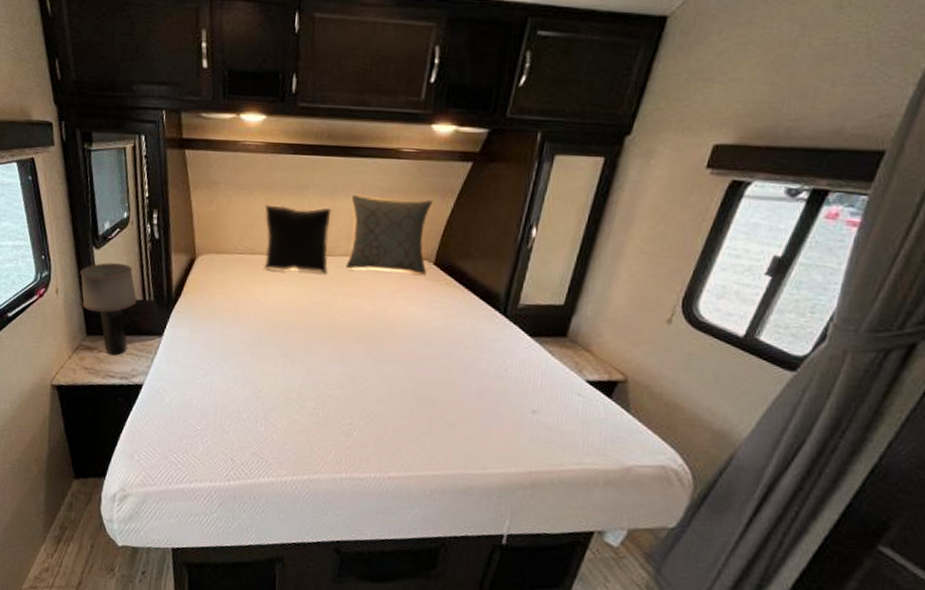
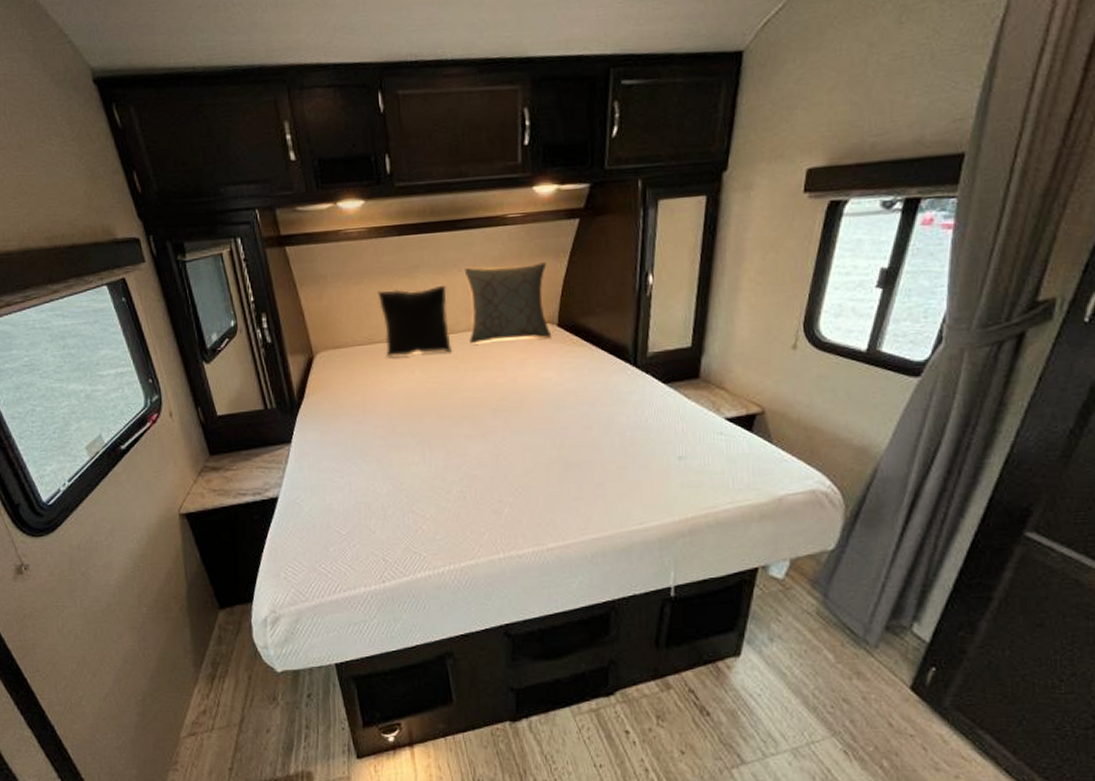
table lamp: present [79,262,137,356] -> none [192,374,259,472]

